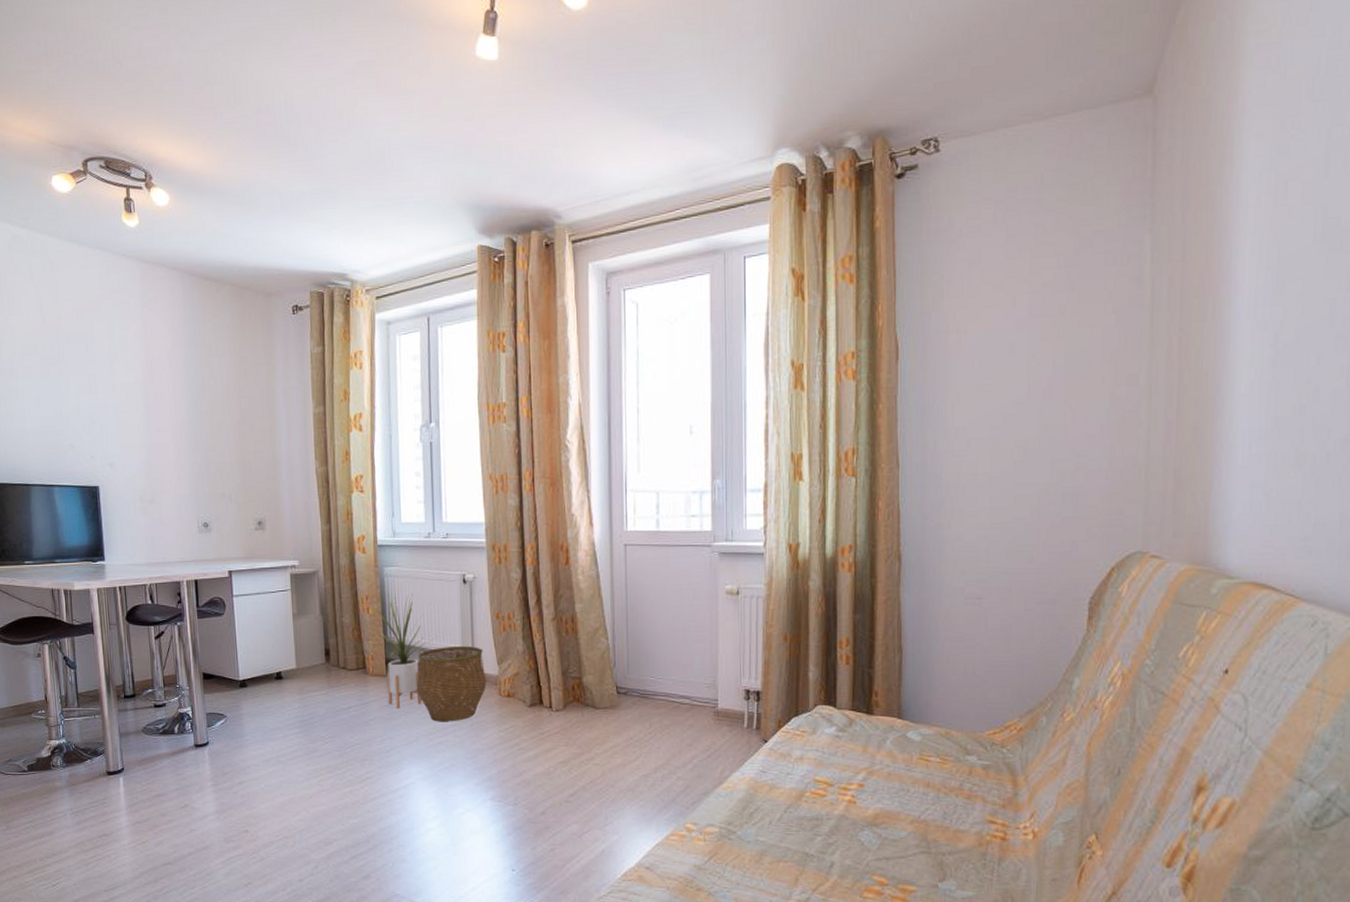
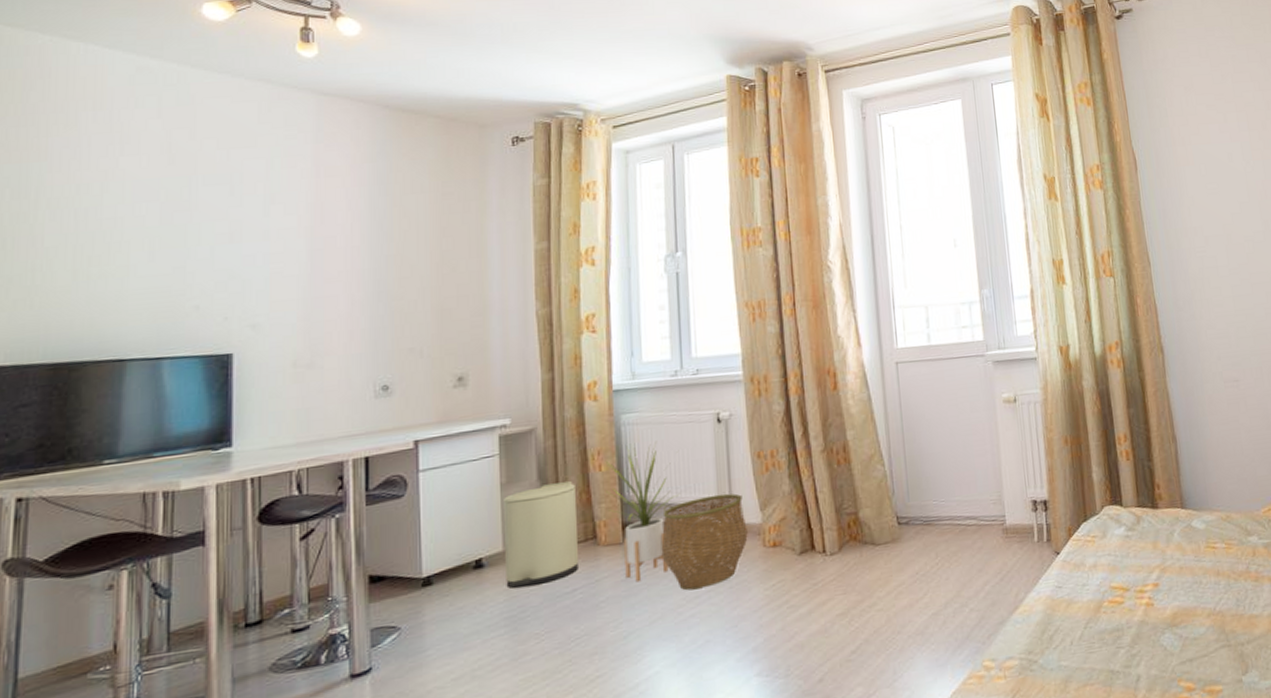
pedal bin: none [295,619,353,699] -> present [504,481,580,588]

